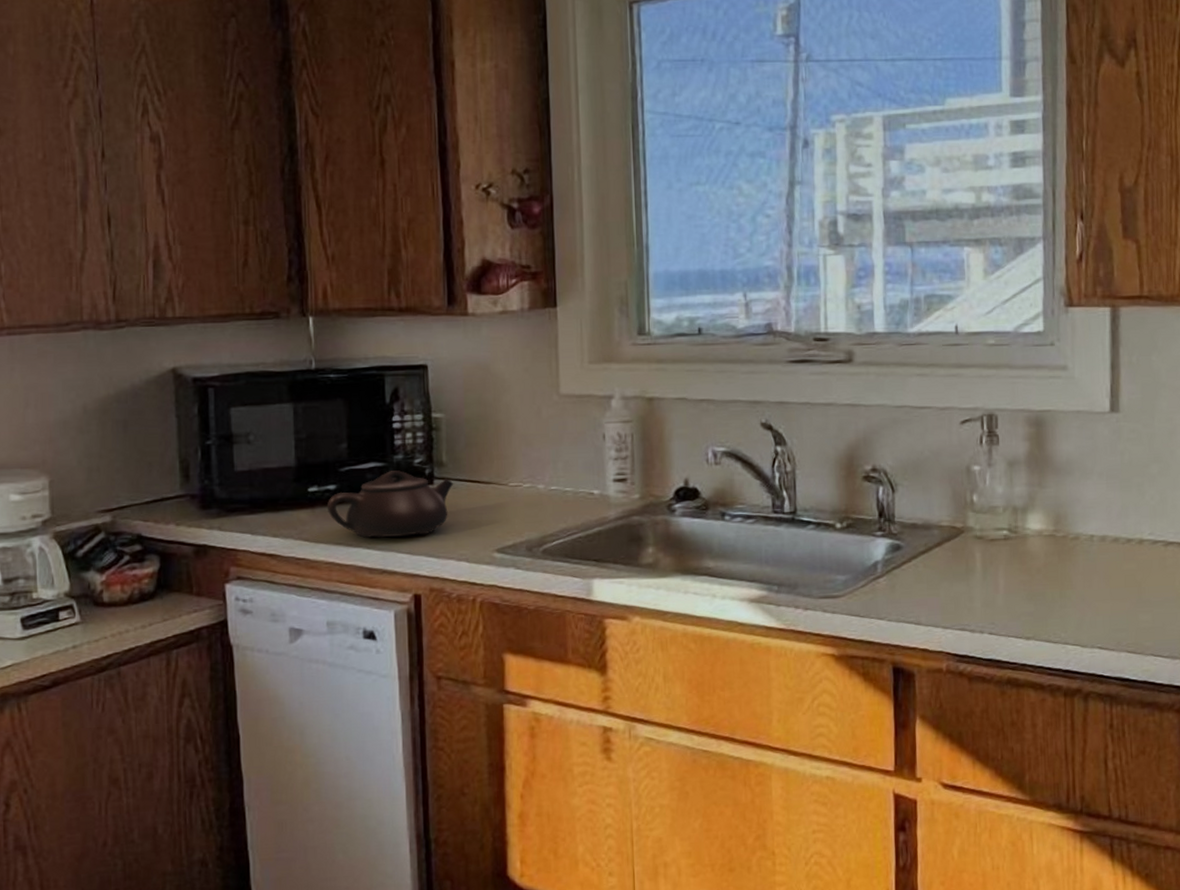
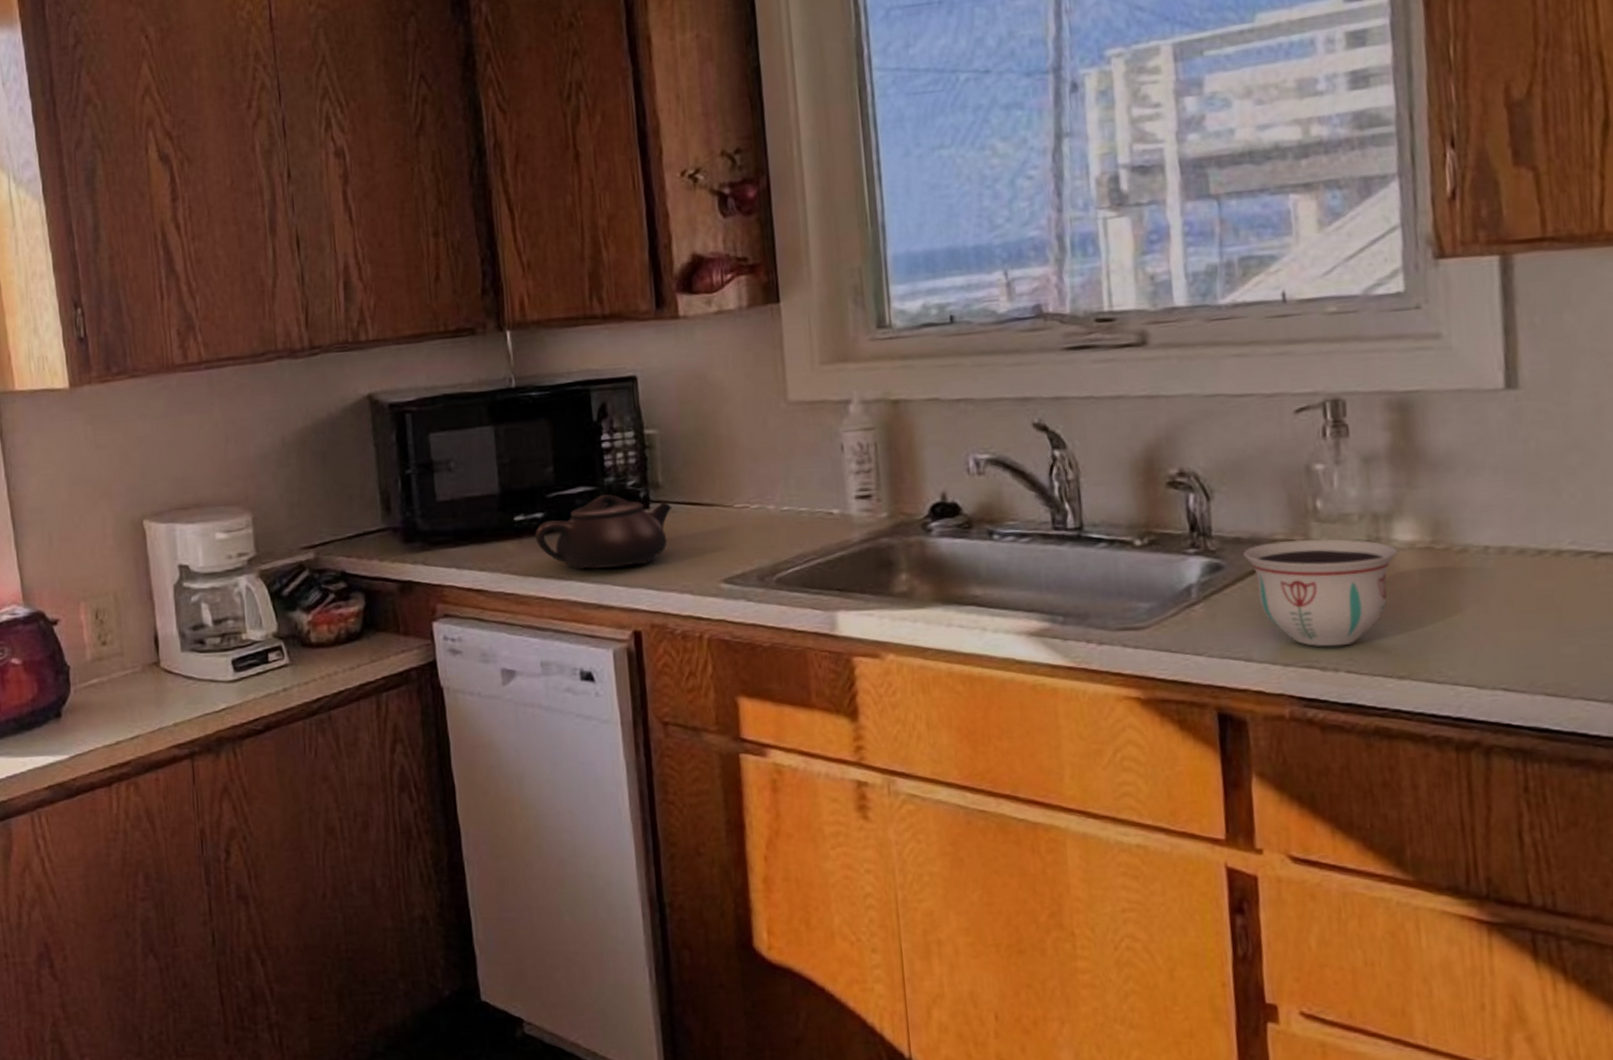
bowl: none [918,526,1030,613] -> present [1243,538,1398,647]

